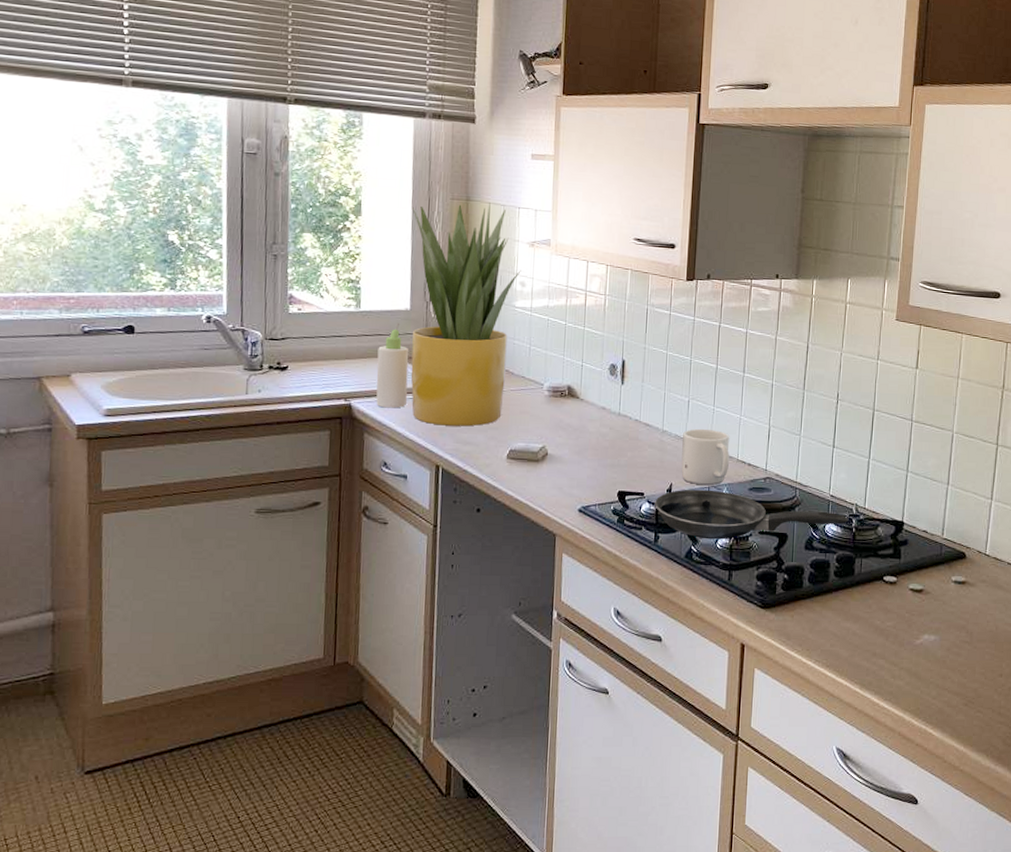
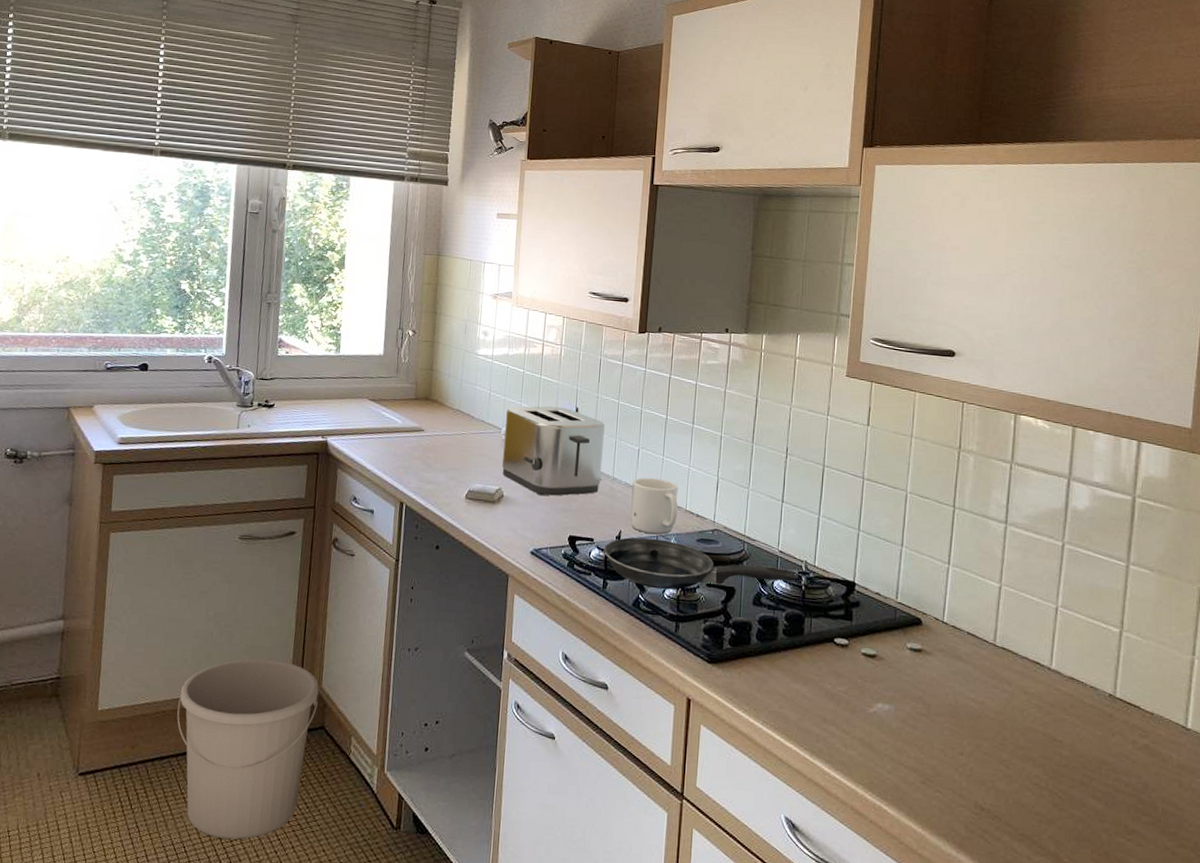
bucket: none [195,637,355,823] -> present [177,659,319,840]
bottle: present [376,322,409,408] -> none [349,366,381,447]
planter: present [410,203,521,427] -> none [381,258,484,466]
toaster: none [545,359,653,452] -> present [502,406,605,496]

